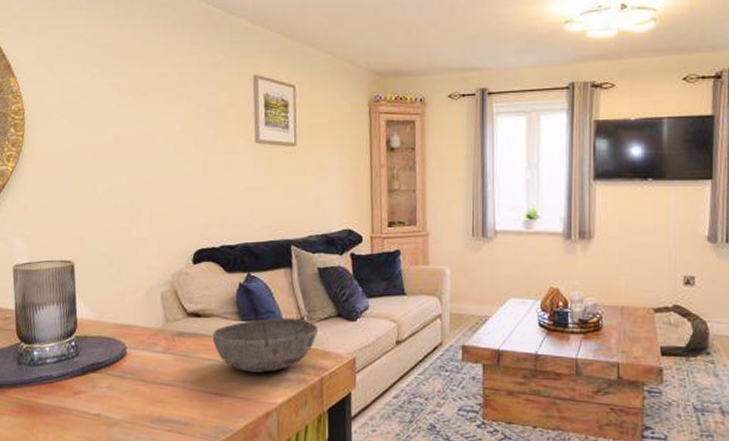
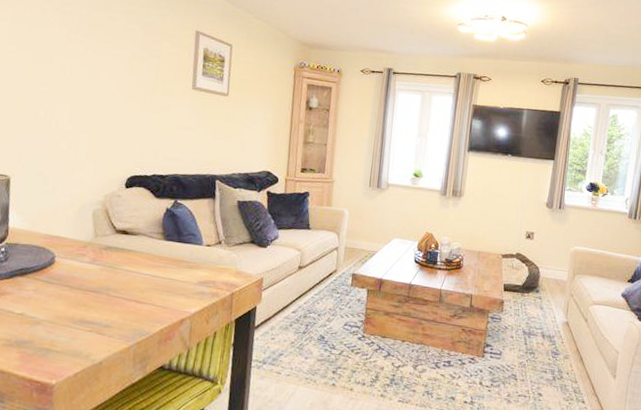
bowl: present [212,317,318,373] -> none [137,240,233,286]

